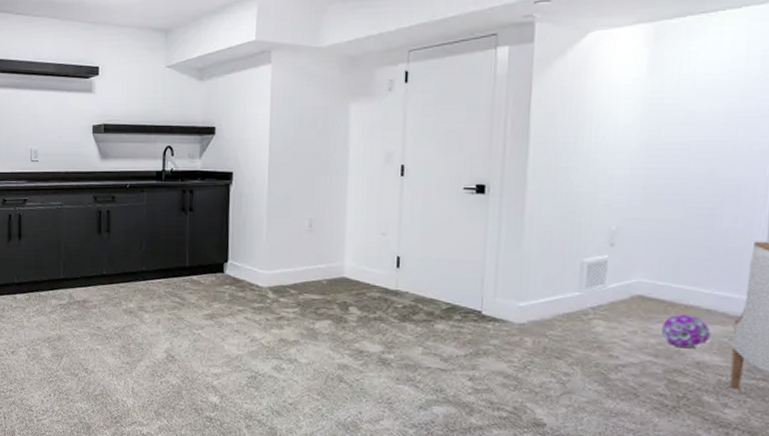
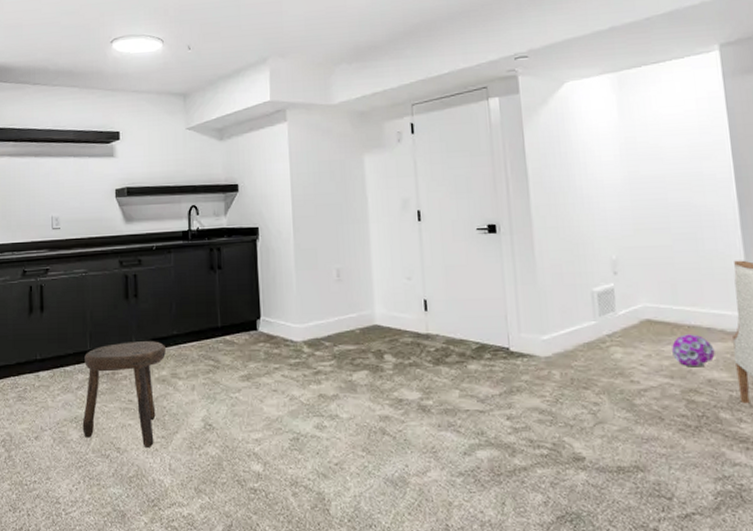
stool: none [54,273,134,371] -> present [82,341,166,447]

